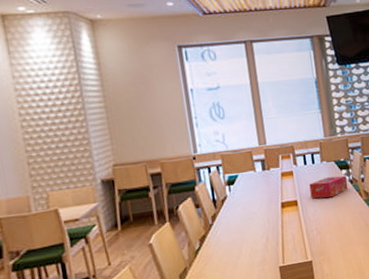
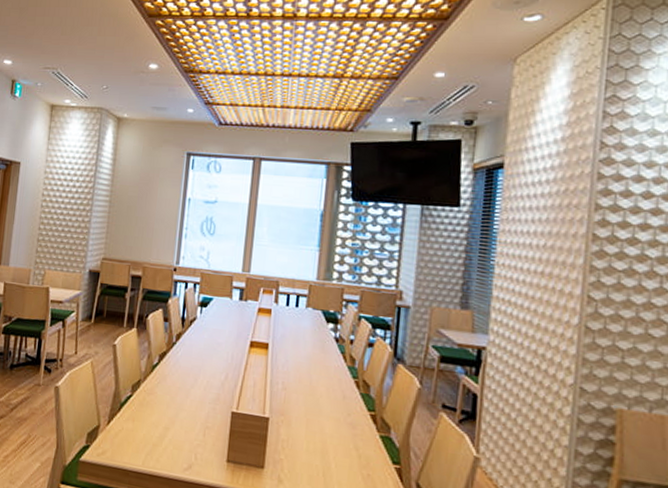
tissue box: present [309,175,348,199] -> none [285,326,333,352]

